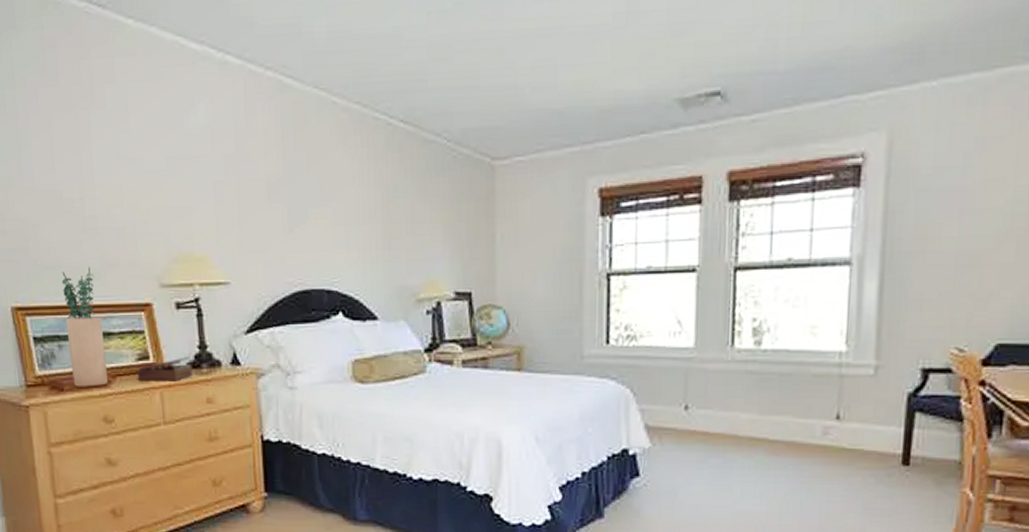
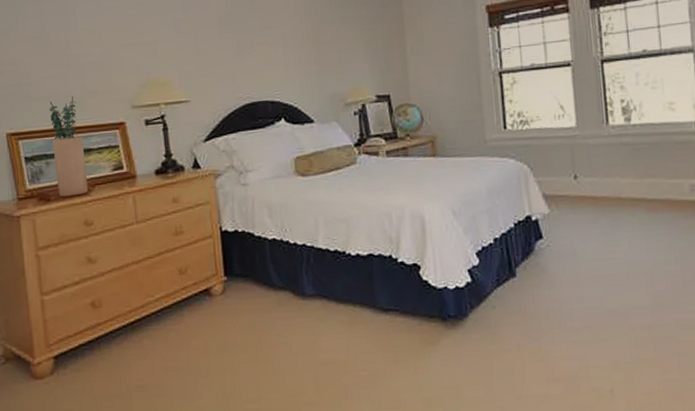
jewelry box: present [138,357,193,382] -> none [113,164,160,188]

